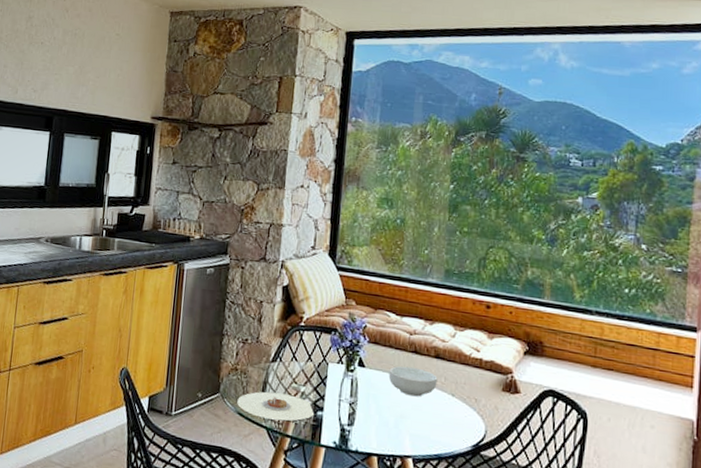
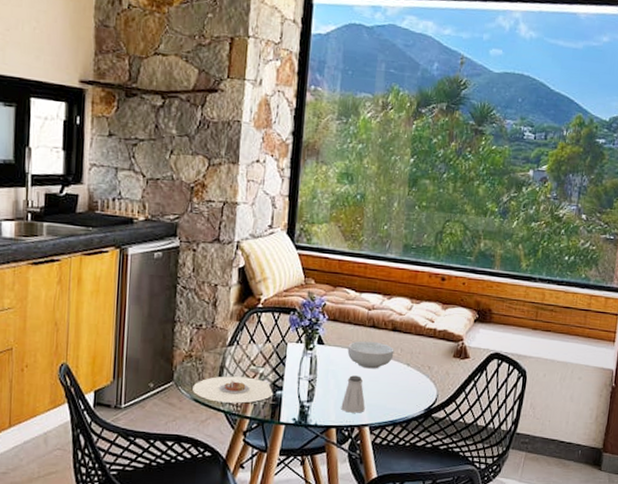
saltshaker: none [382,401,408,443] -> present [341,375,365,413]

